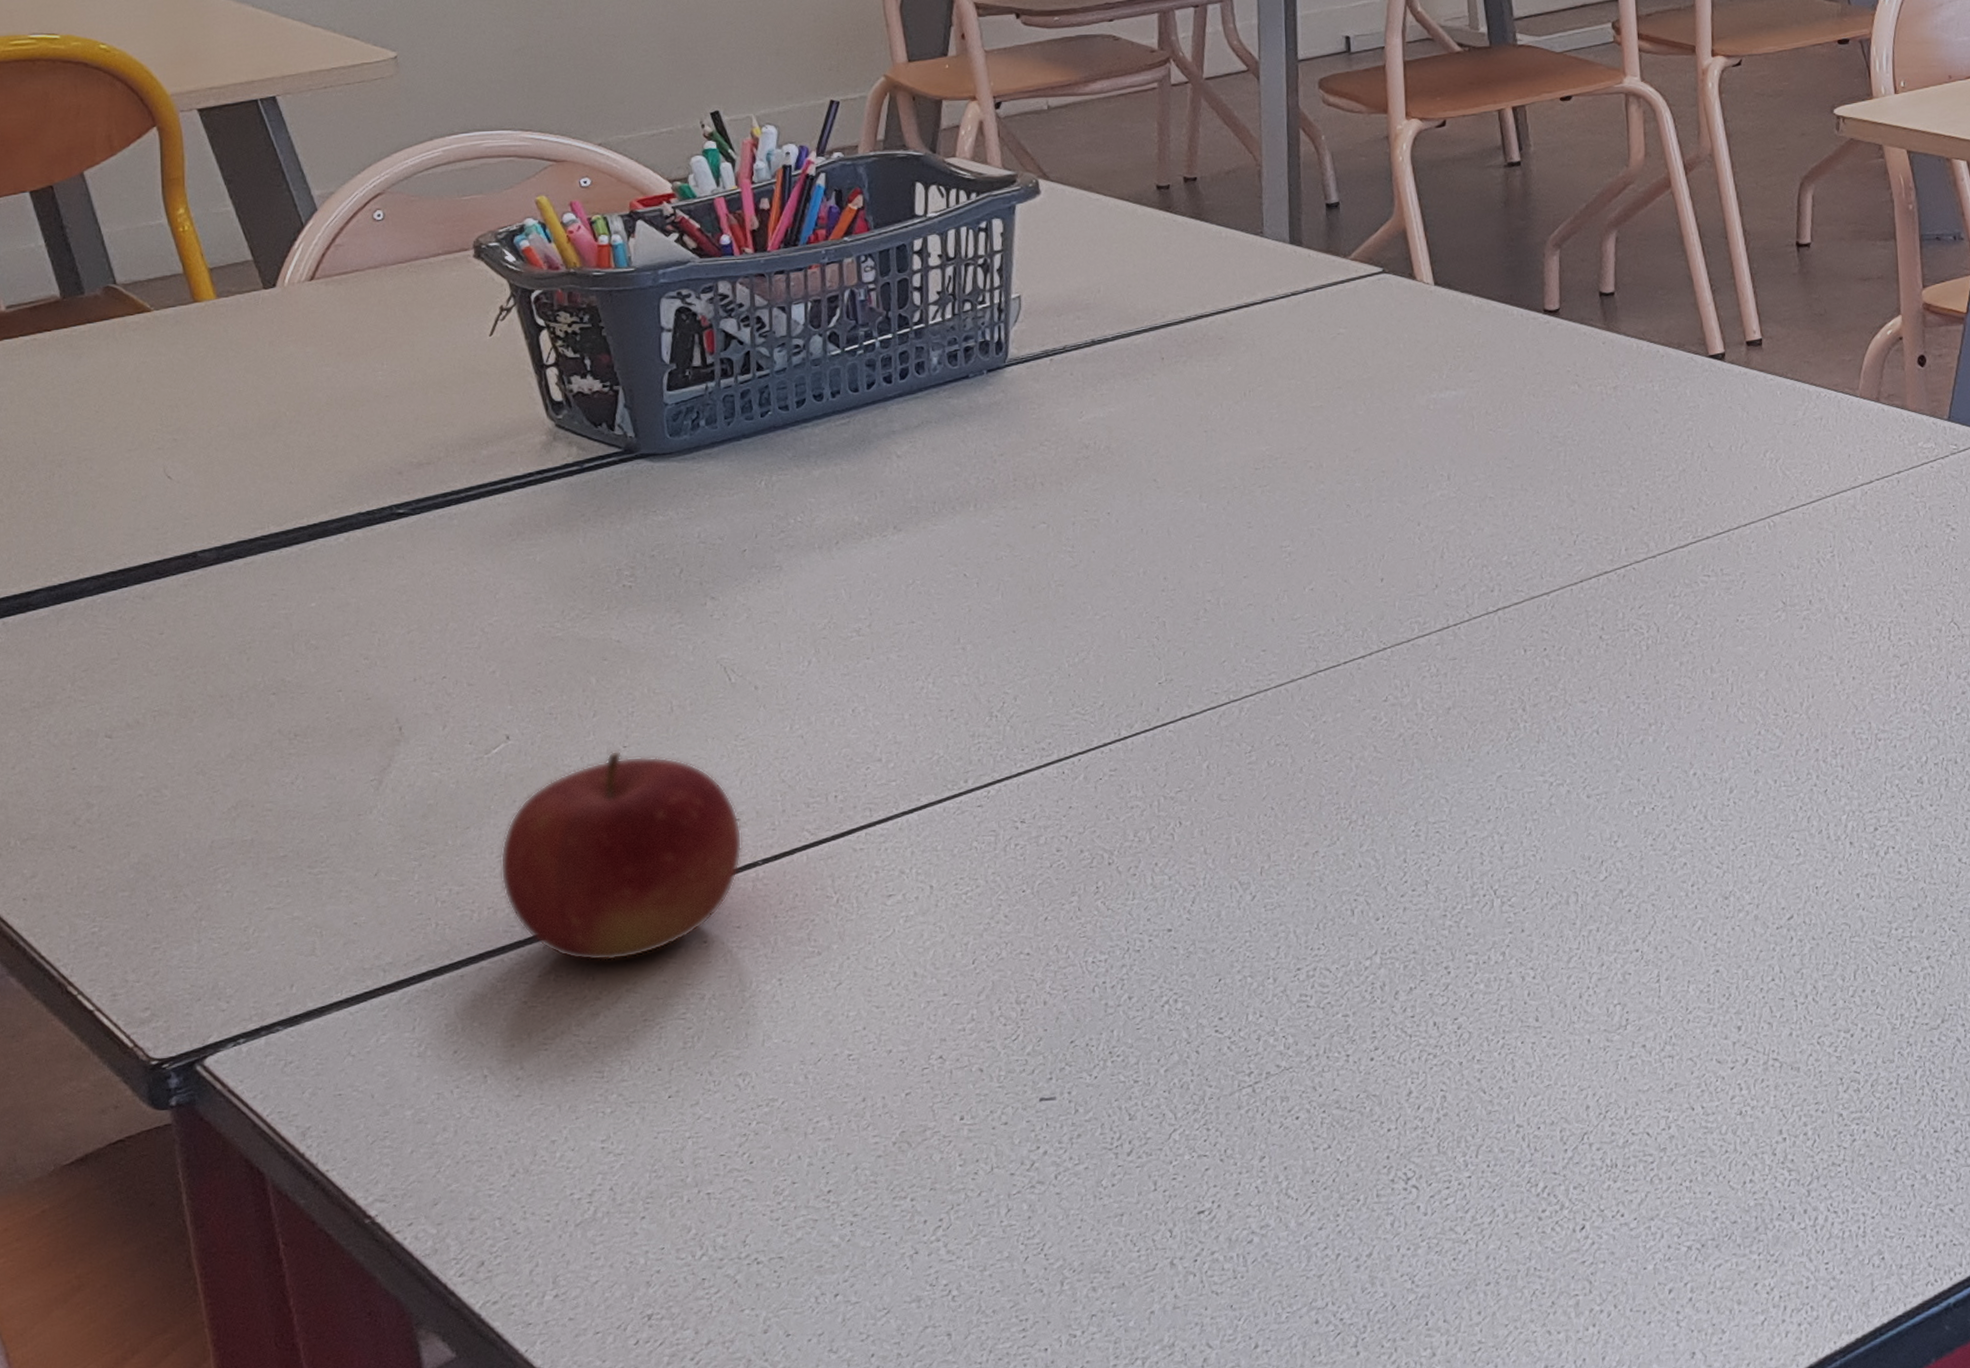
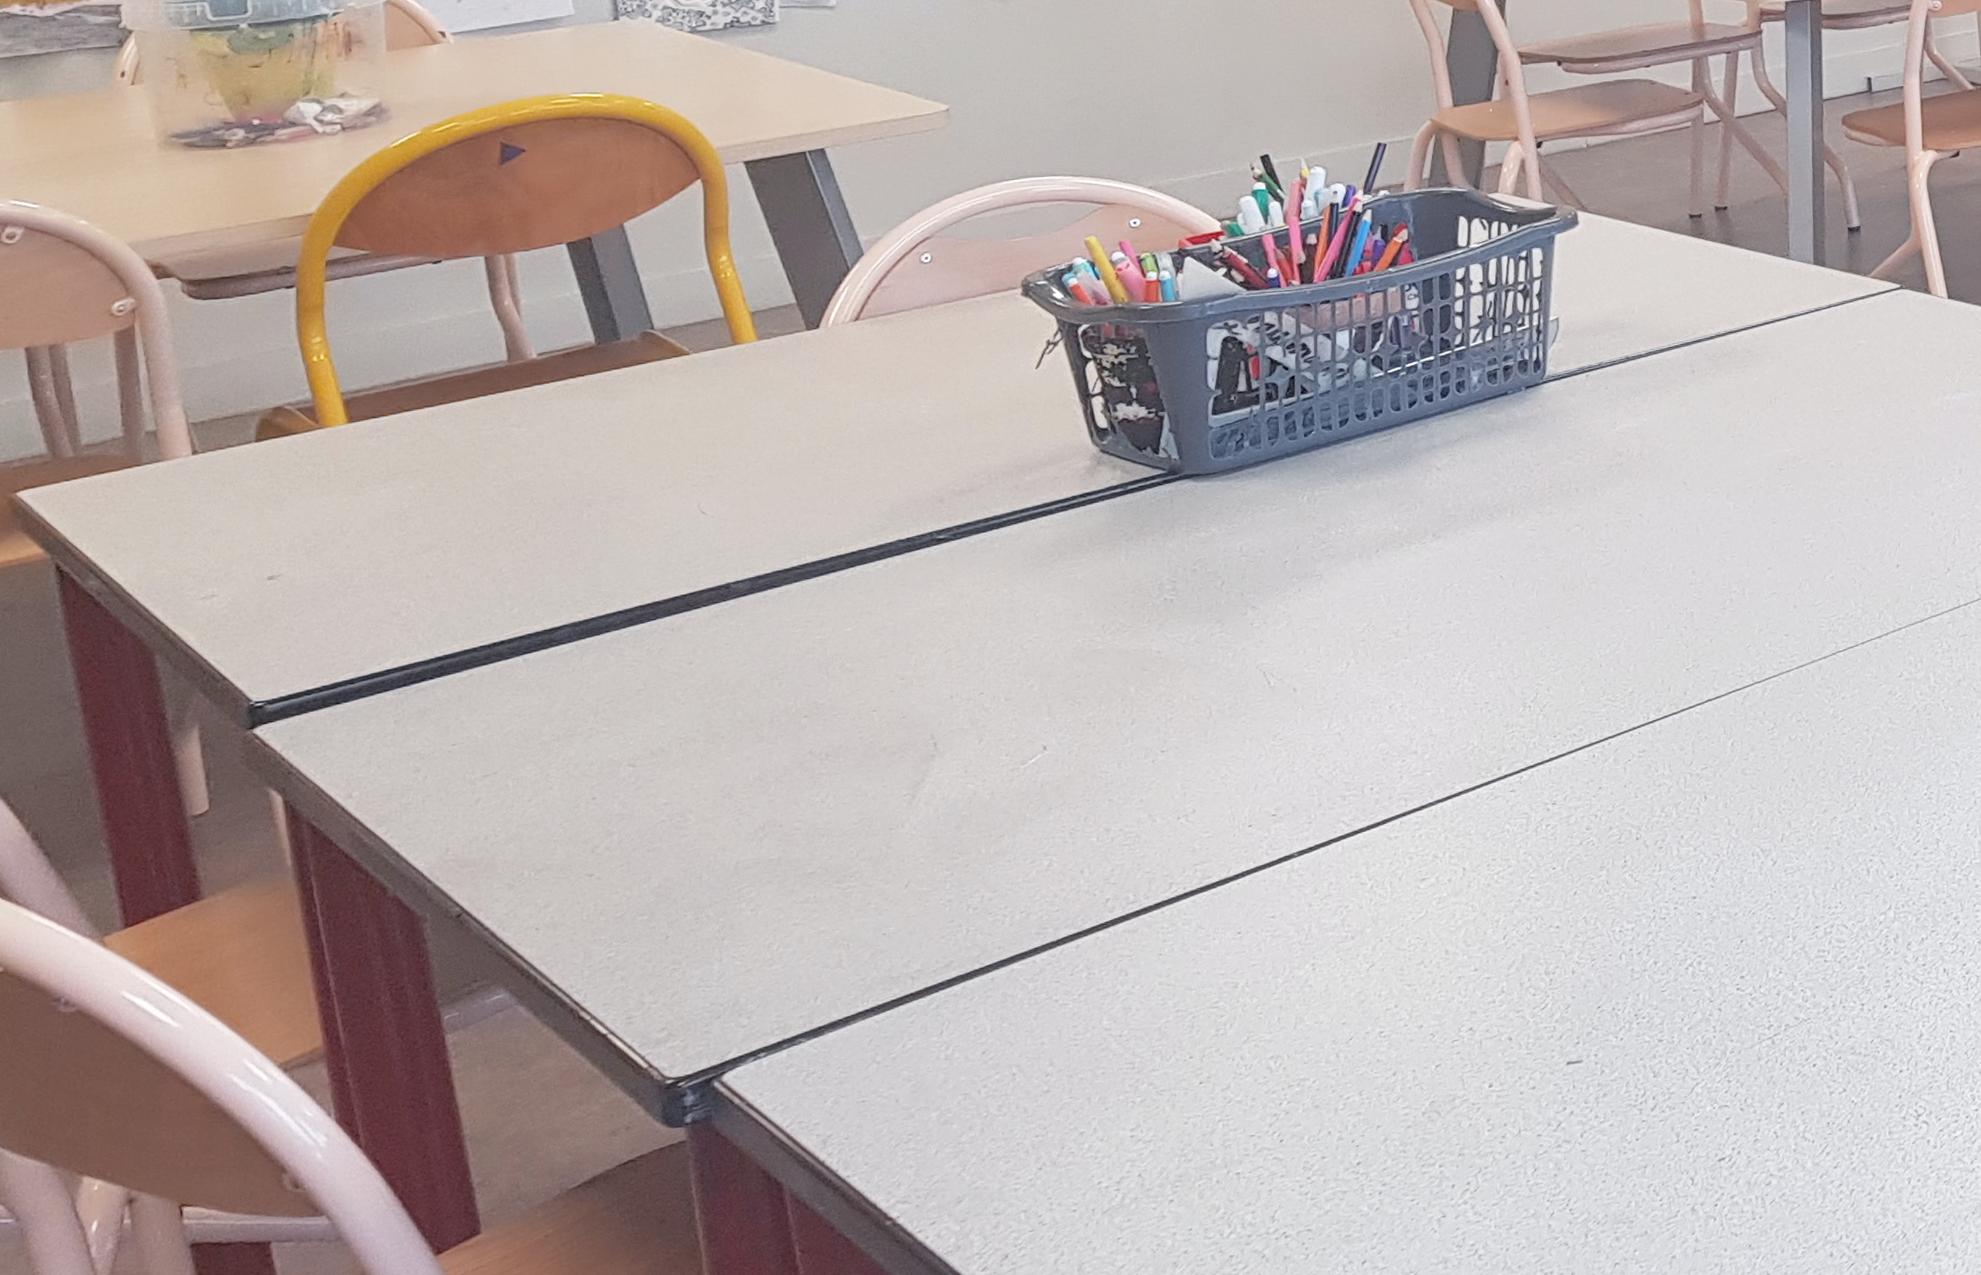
fruit: present [500,750,743,962] -> none [1034,755,1278,958]

